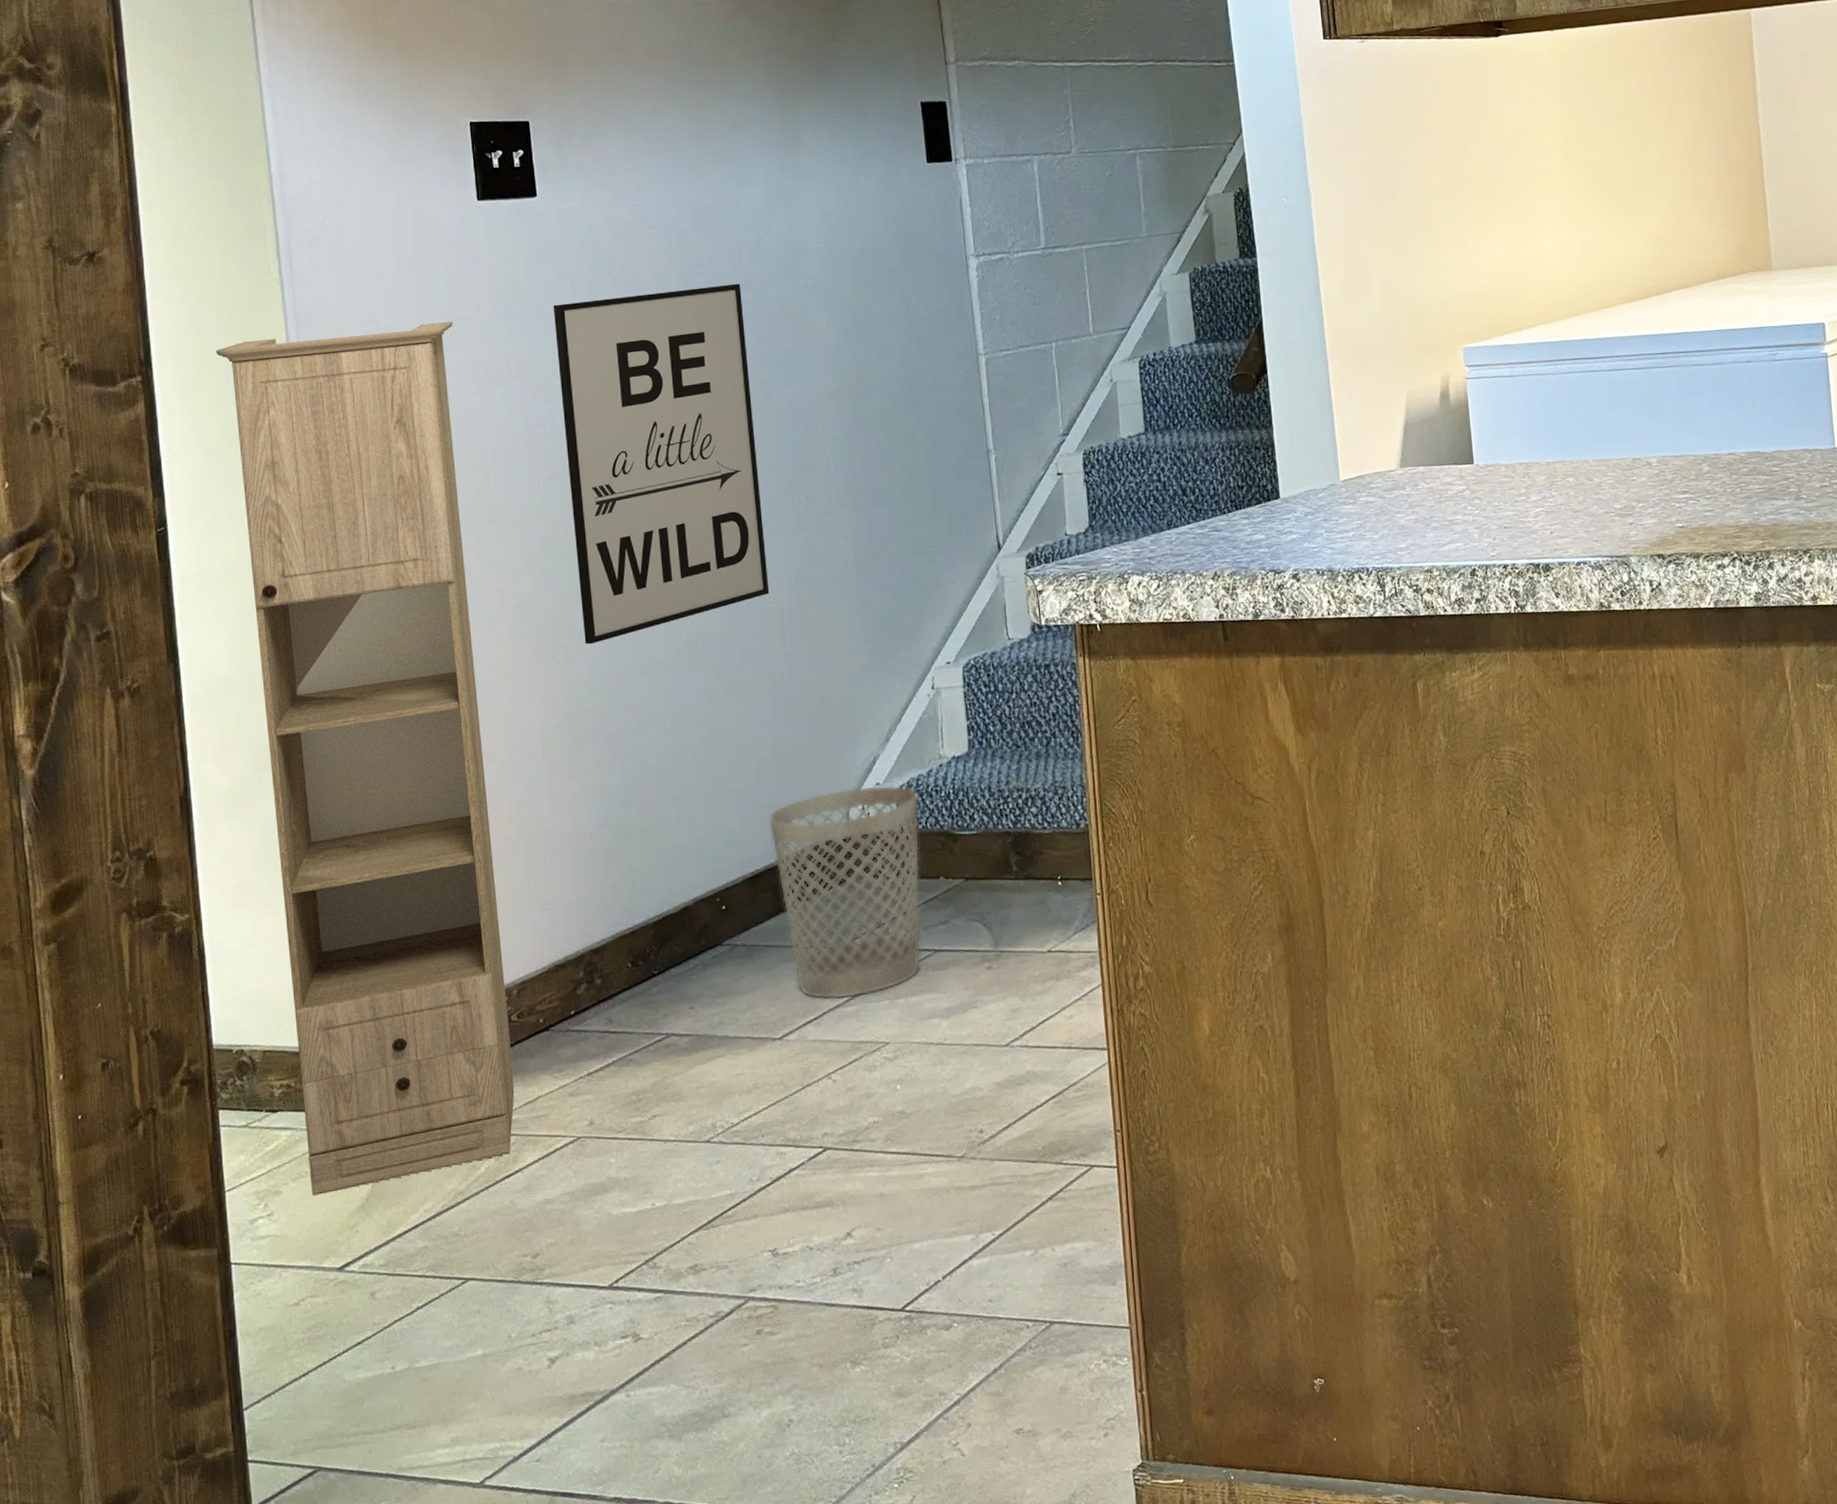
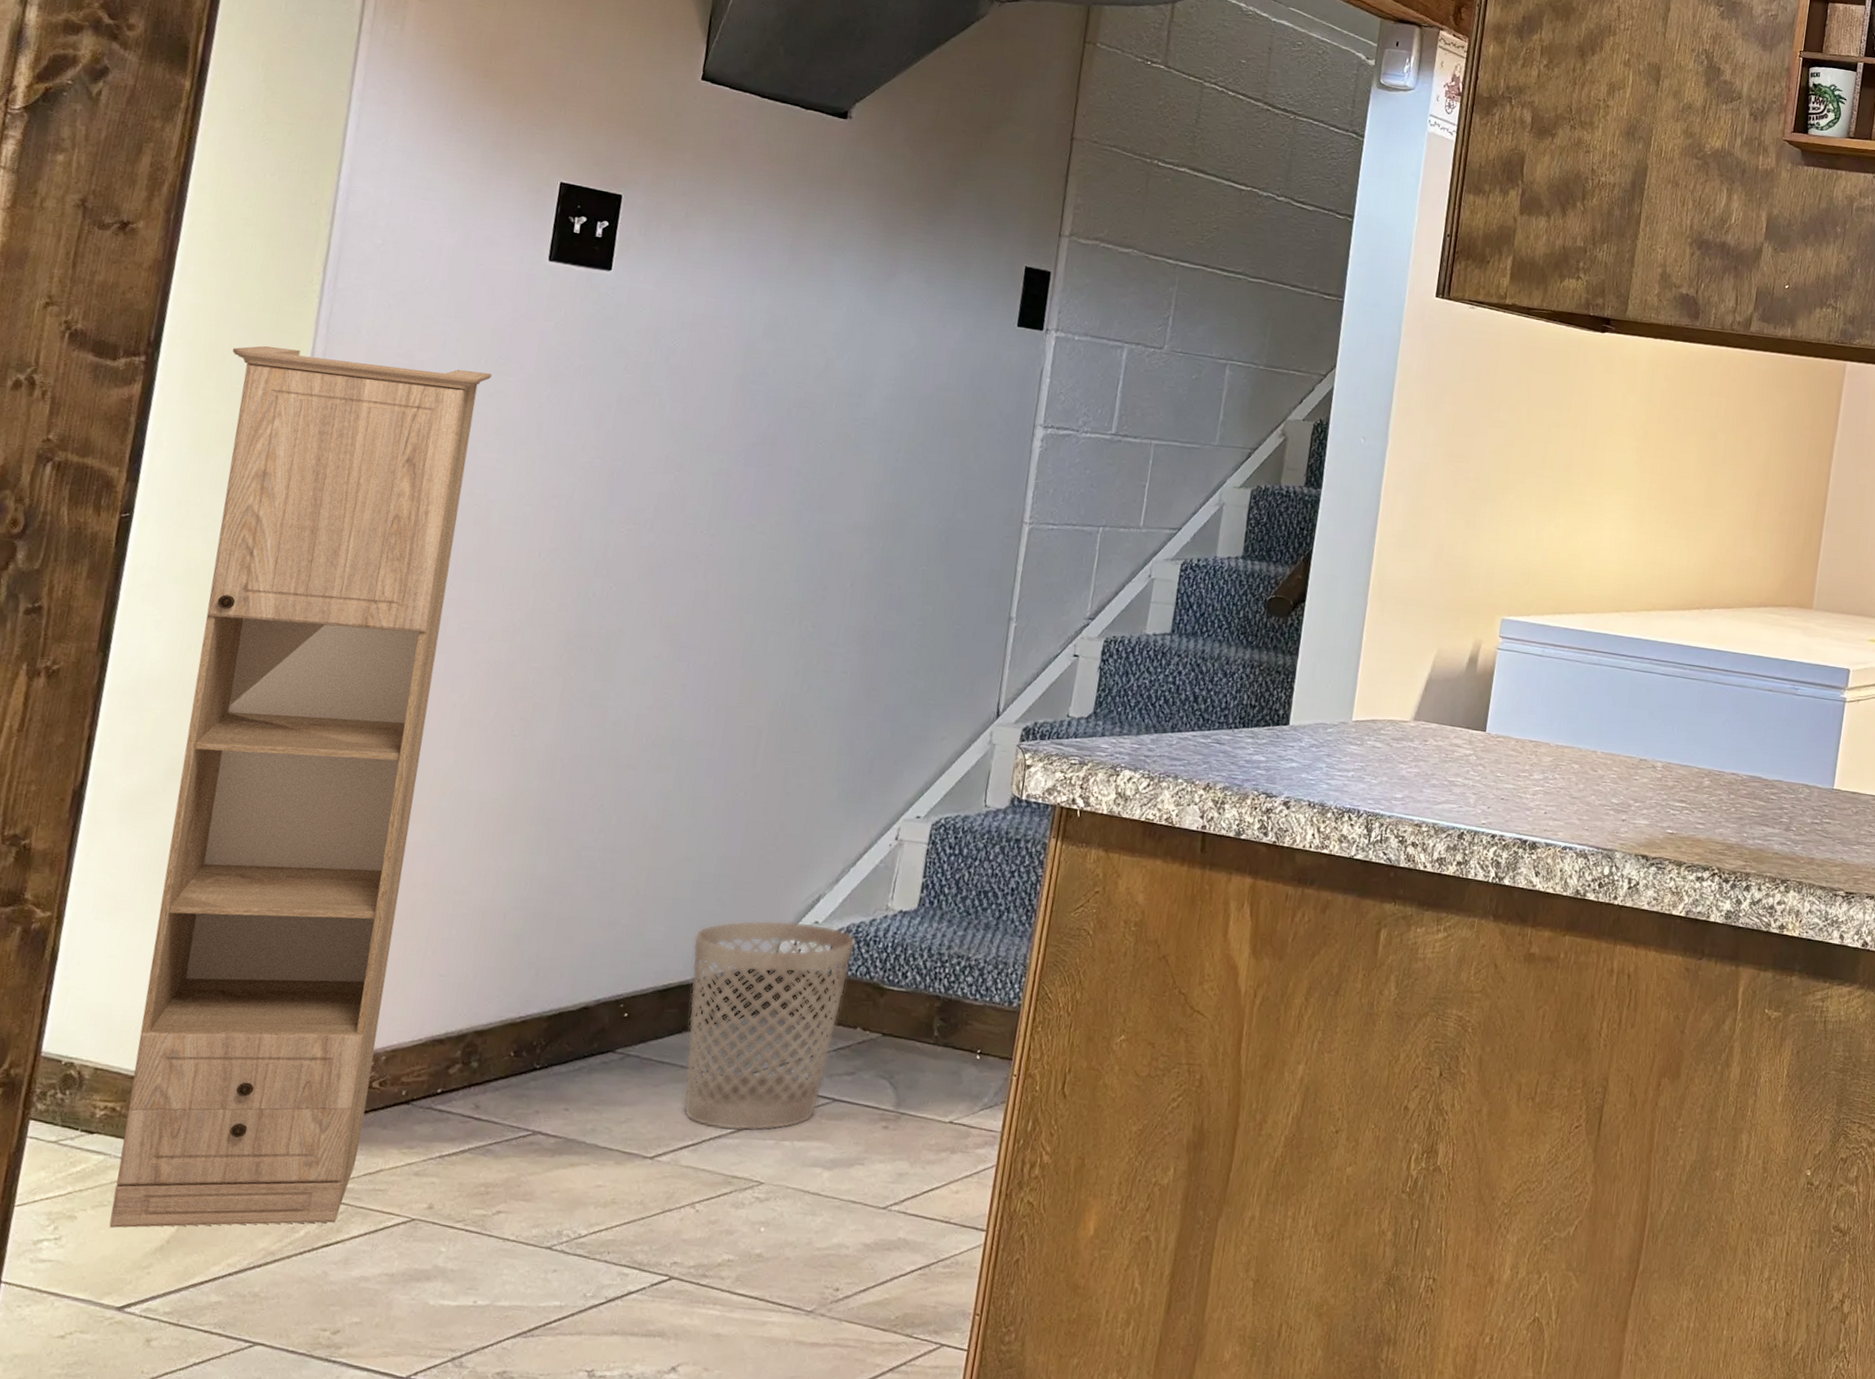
wall art: present [552,283,770,645] -> none [547,380,800,725]

